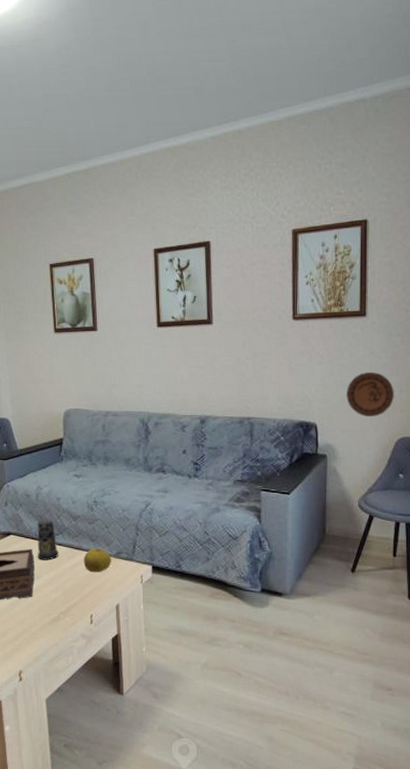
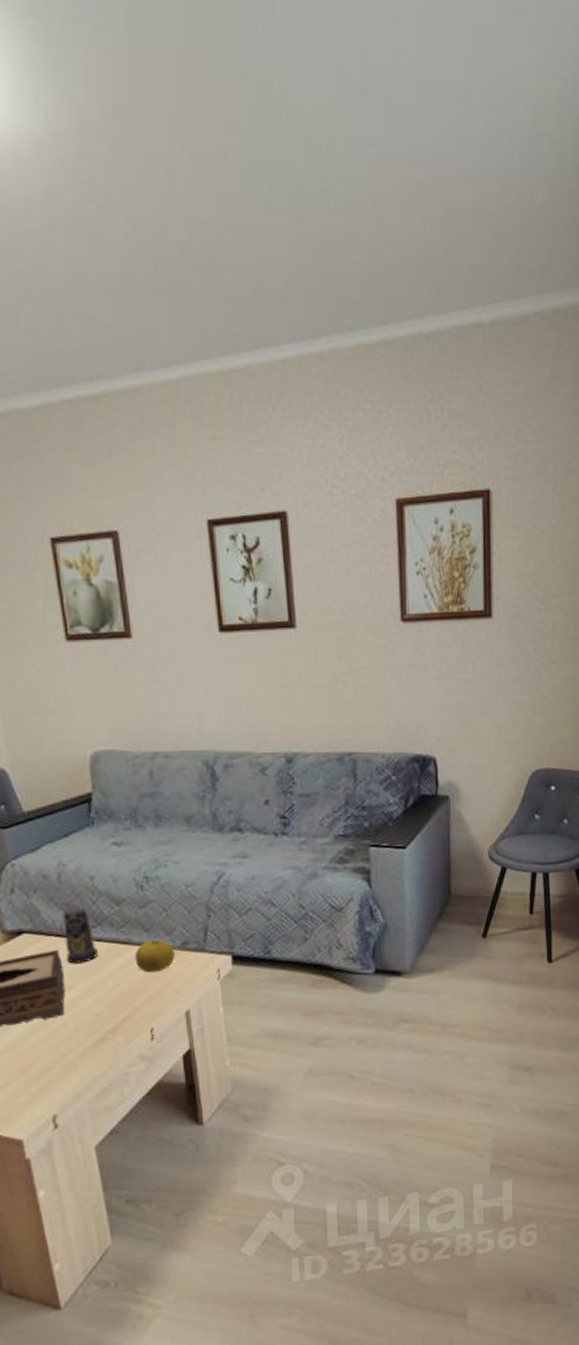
decorative plate: present [346,372,395,417] -> none [471,689,528,746]

